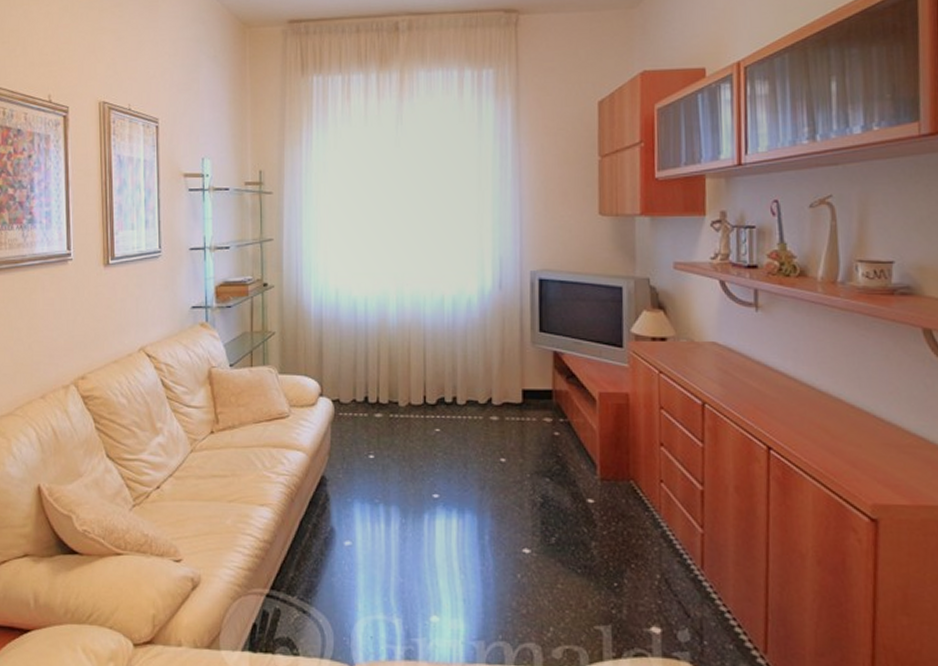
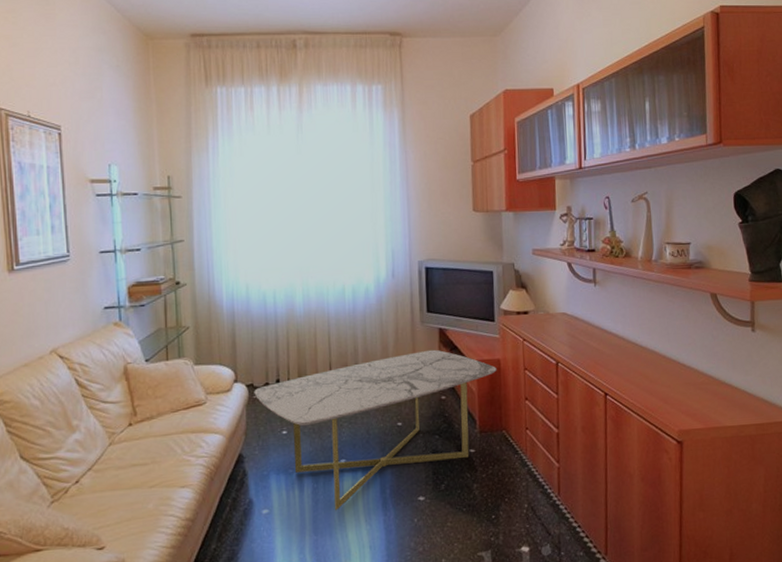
coffee table: none [340,376,625,553] -> present [254,349,497,511]

